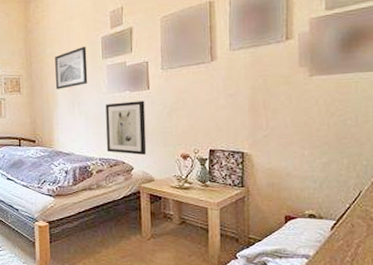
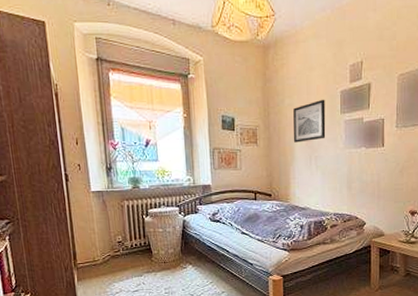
wall art: present [105,100,147,155] -> none [341,157,379,211]

